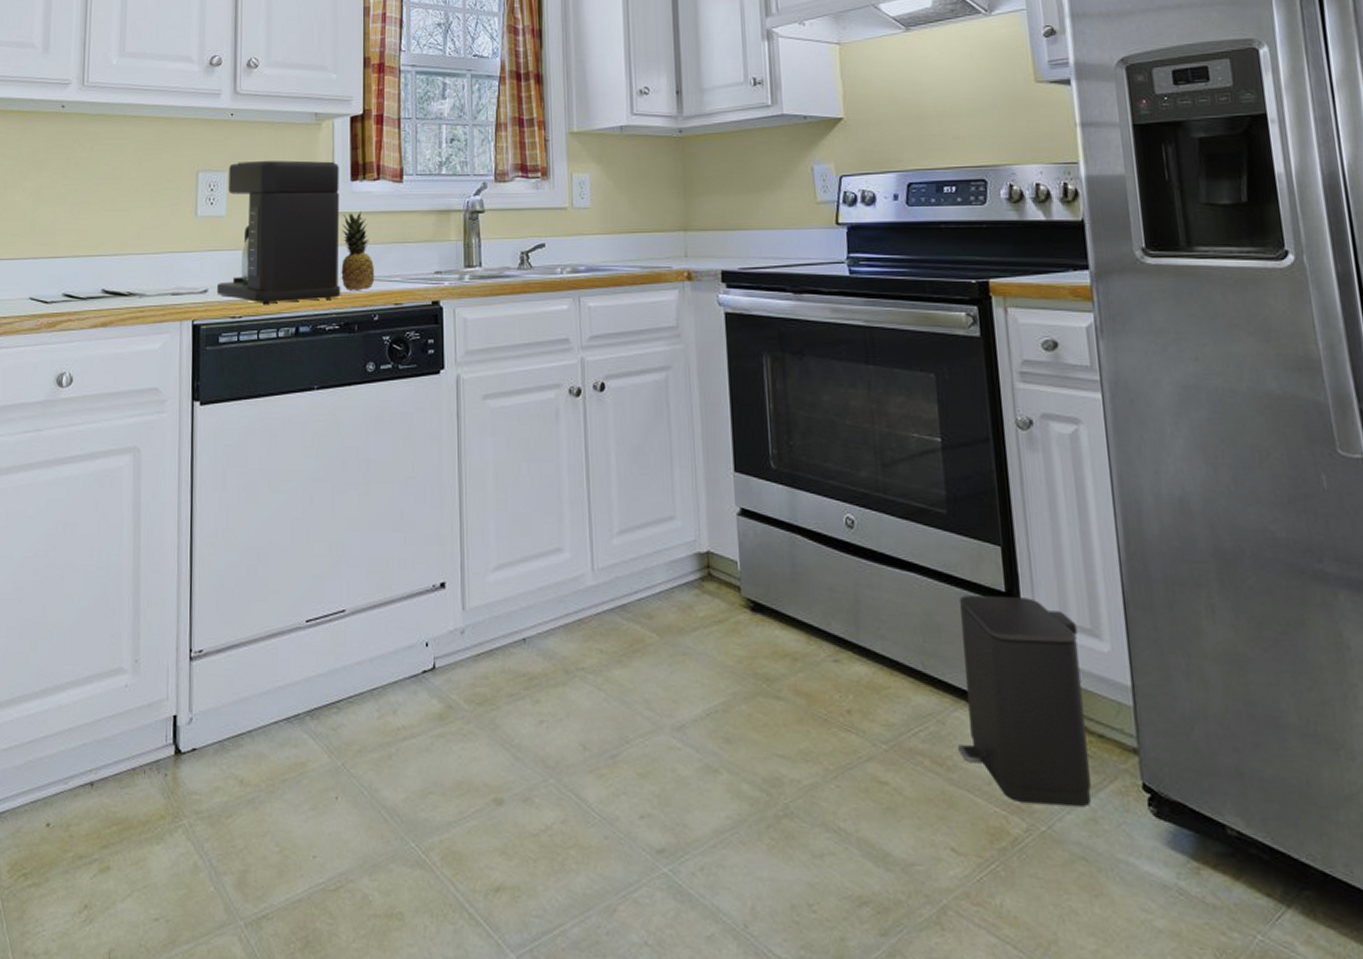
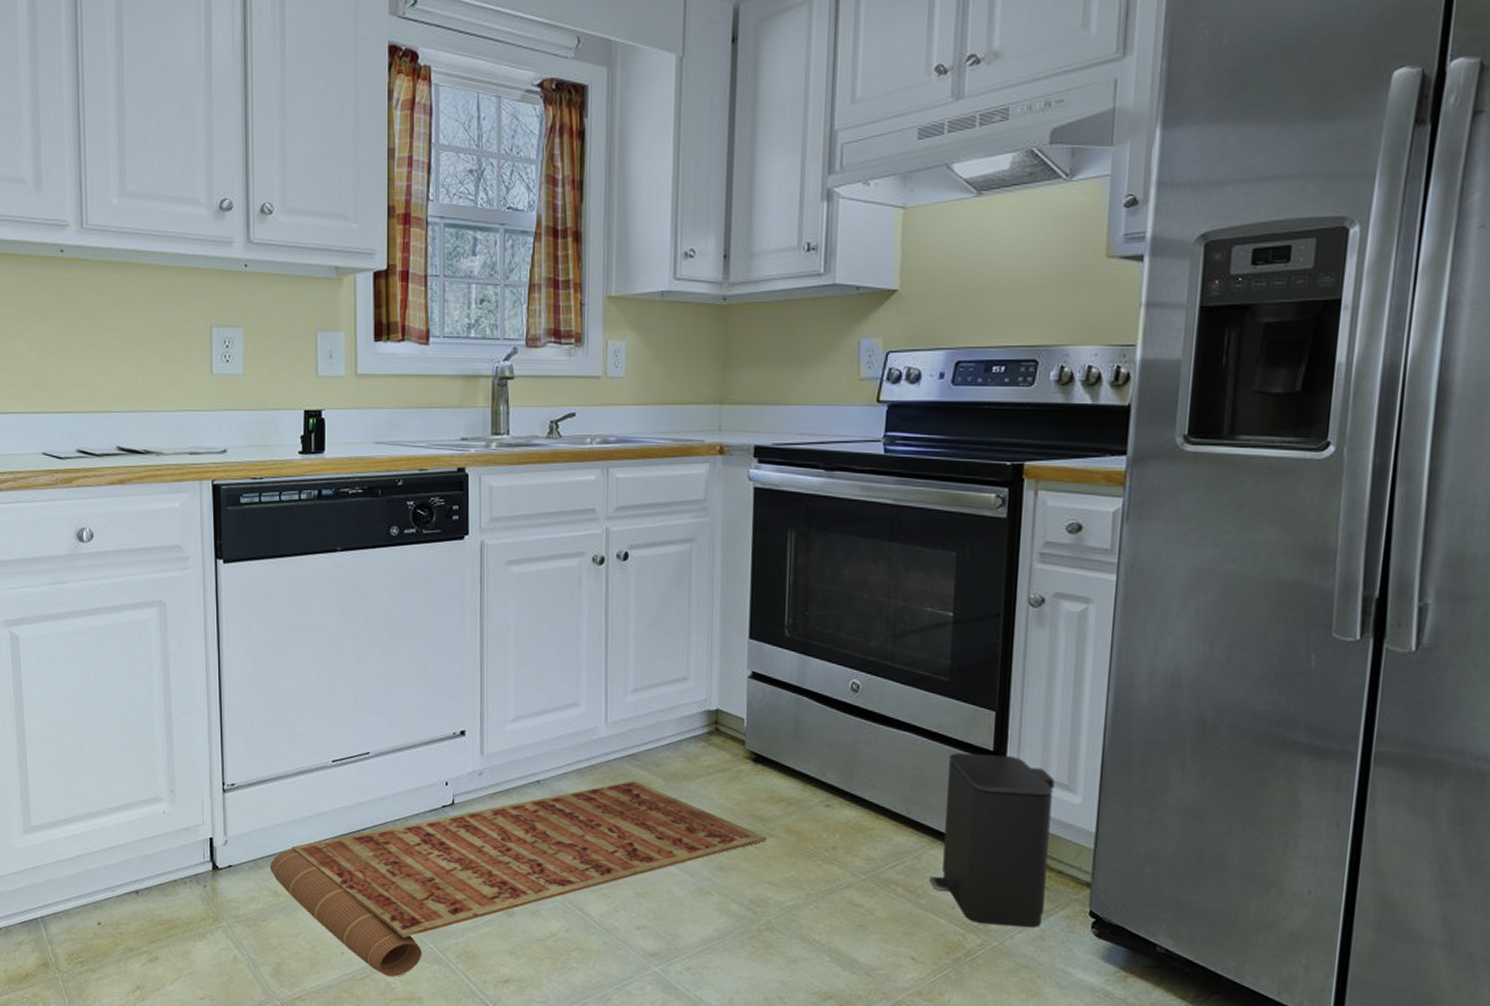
coffee maker: present [216,160,341,304] -> none [235,317,364,466]
floor mat: none [236,636,776,886] -> present [269,781,768,977]
fruit: present [341,210,375,291] -> none [364,372,399,455]

